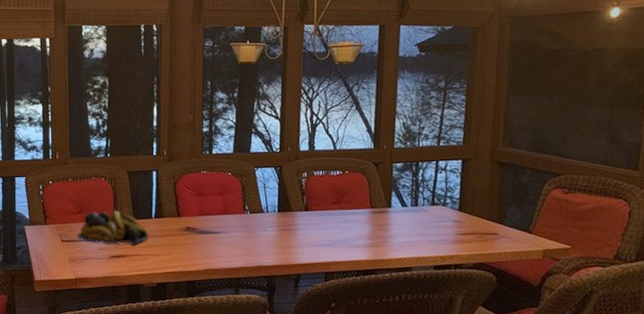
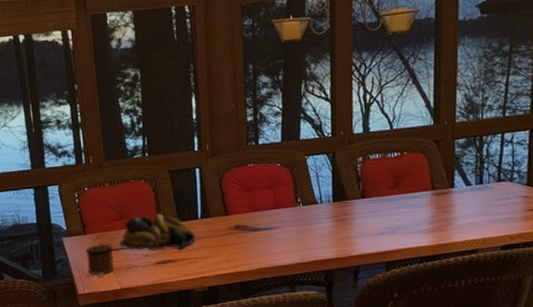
speaker: none [44,235,71,266] -> present [85,245,115,278]

